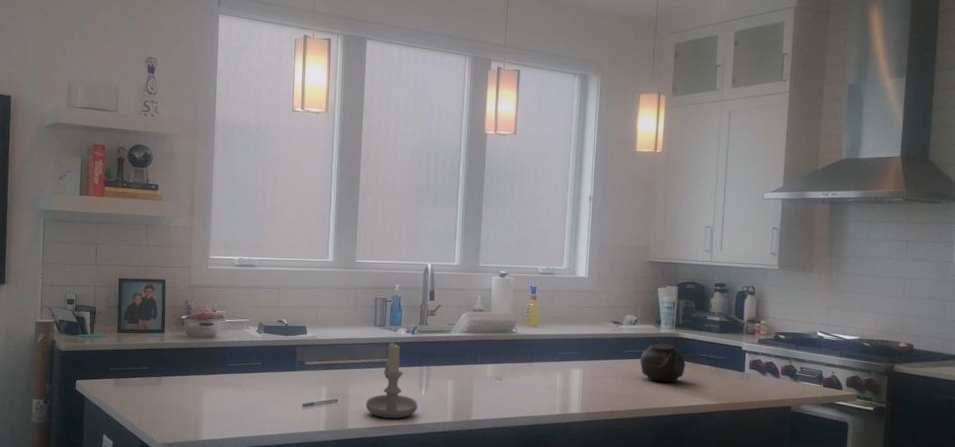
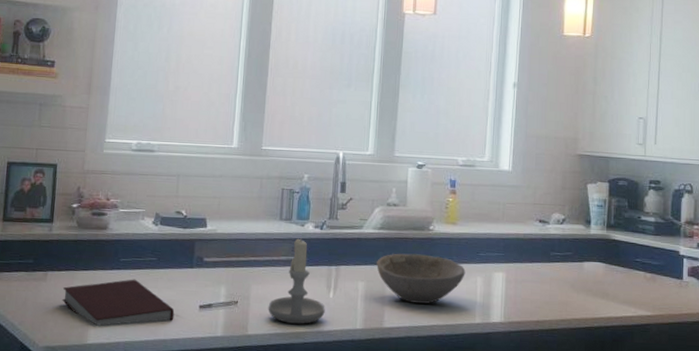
notebook: none [176,382,280,424] -> present [61,279,175,326]
bowl: none [464,354,546,398] -> present [376,253,466,304]
teapot: present [639,341,690,383] -> none [567,243,623,290]

